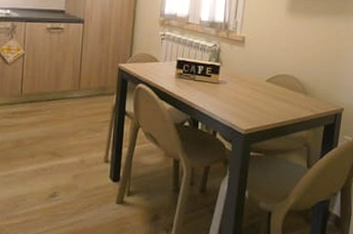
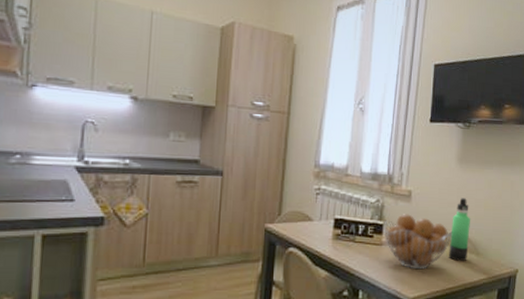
fruit basket: none [219,57,283,106] -> present [382,214,453,270]
thermos bottle: none [279,44,299,99] -> present [449,198,470,261]

